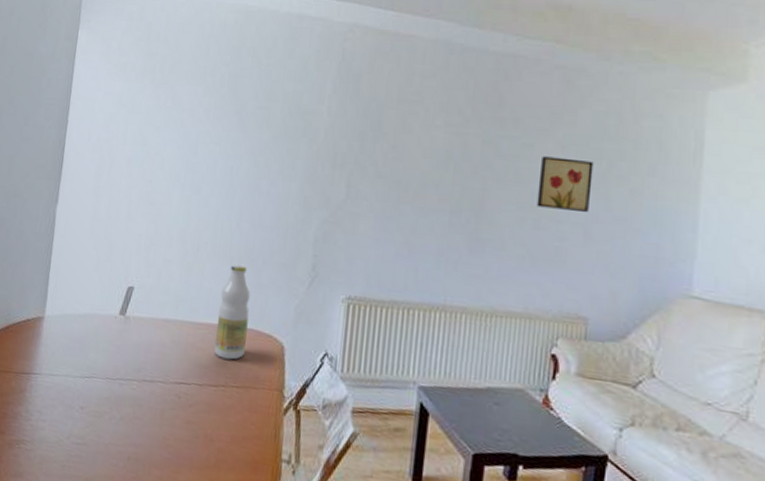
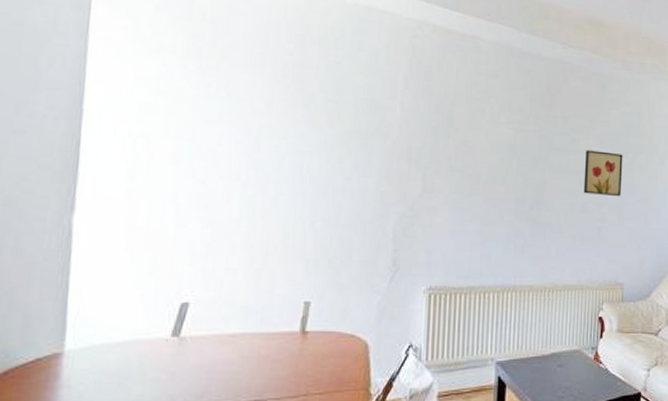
bottle: present [214,264,251,360] -> none [291,266,330,367]

